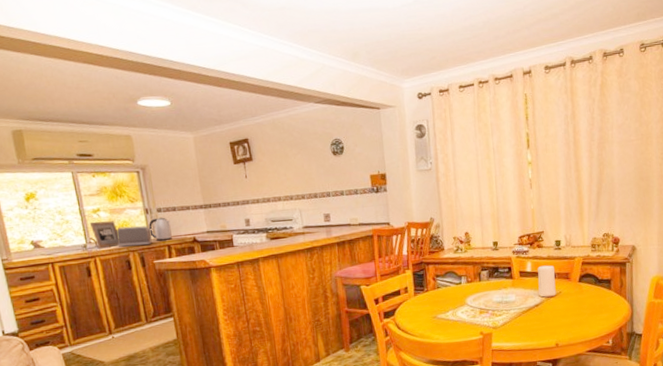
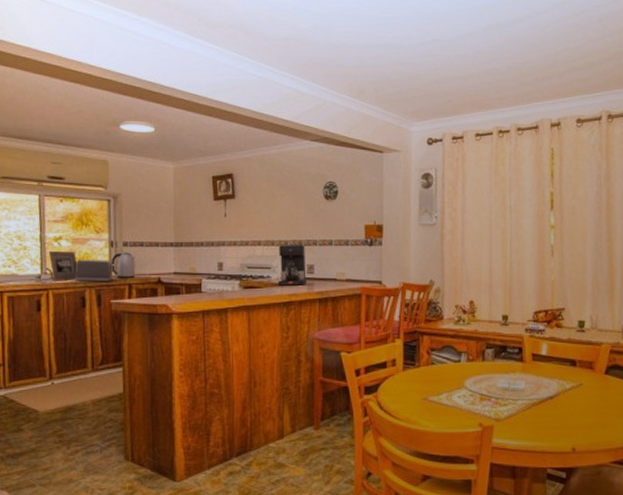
coffee maker: none [297,197,325,235] -> present [278,245,307,287]
candle: present [537,265,556,298] -> none [553,349,577,389]

